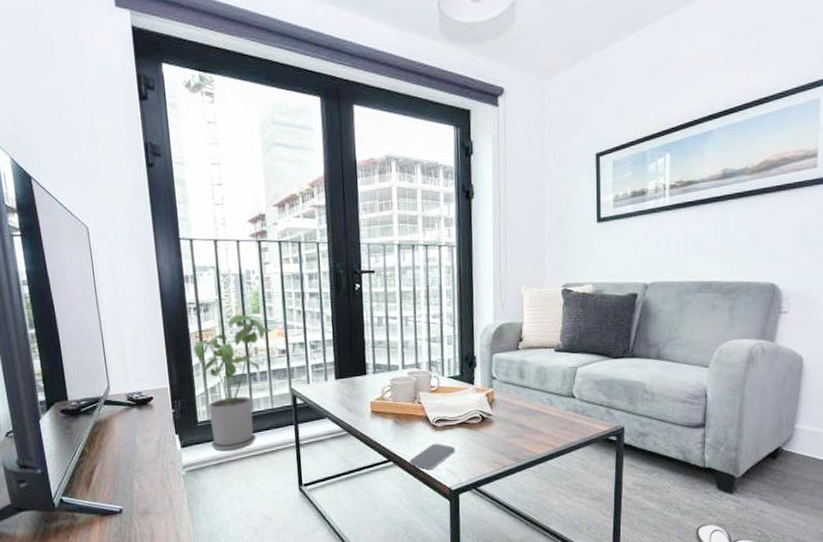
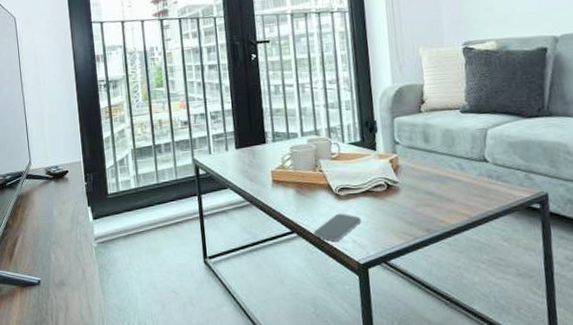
house plant: present [193,314,275,452] -> none [104,89,178,223]

